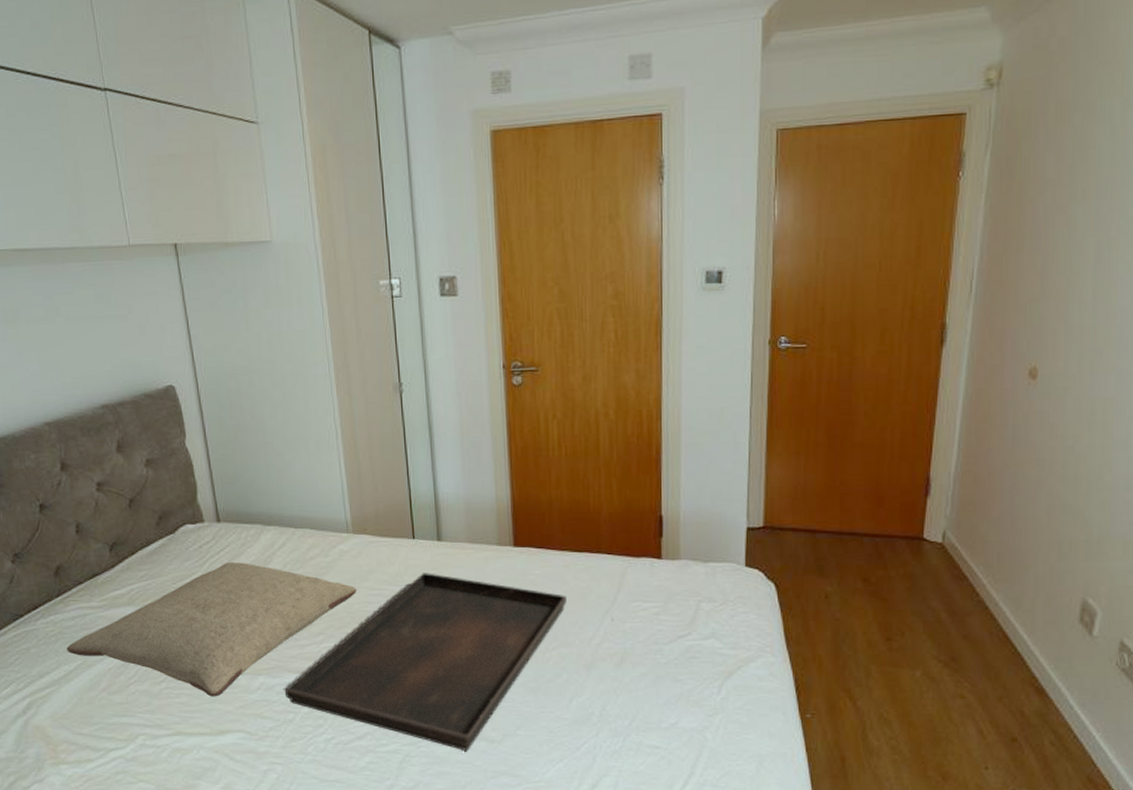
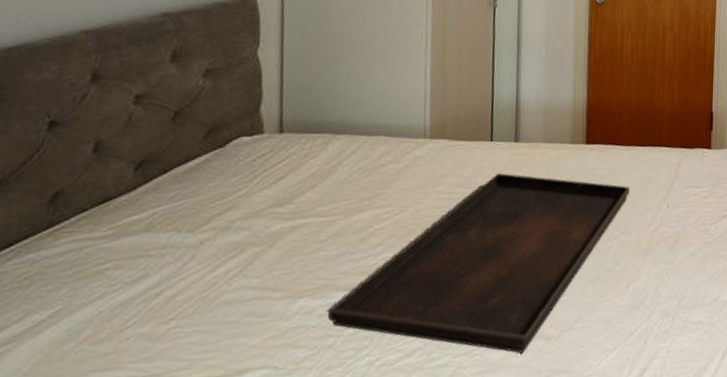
pillow: present [67,561,357,697] -> none [42,174,426,331]

